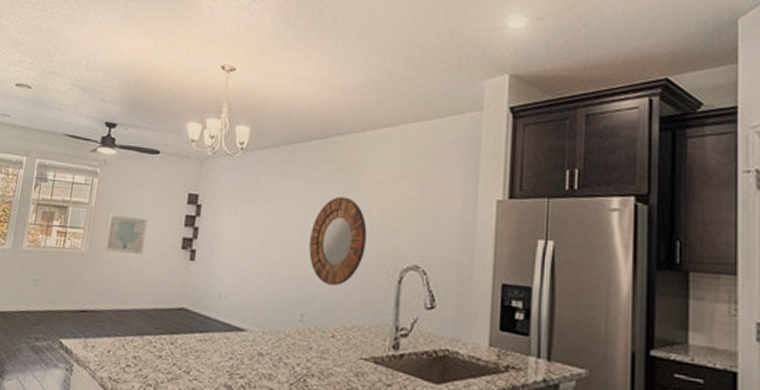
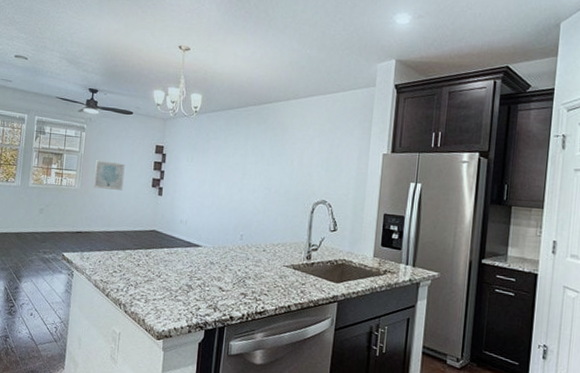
home mirror: present [309,196,367,286] -> none [247,149,289,214]

